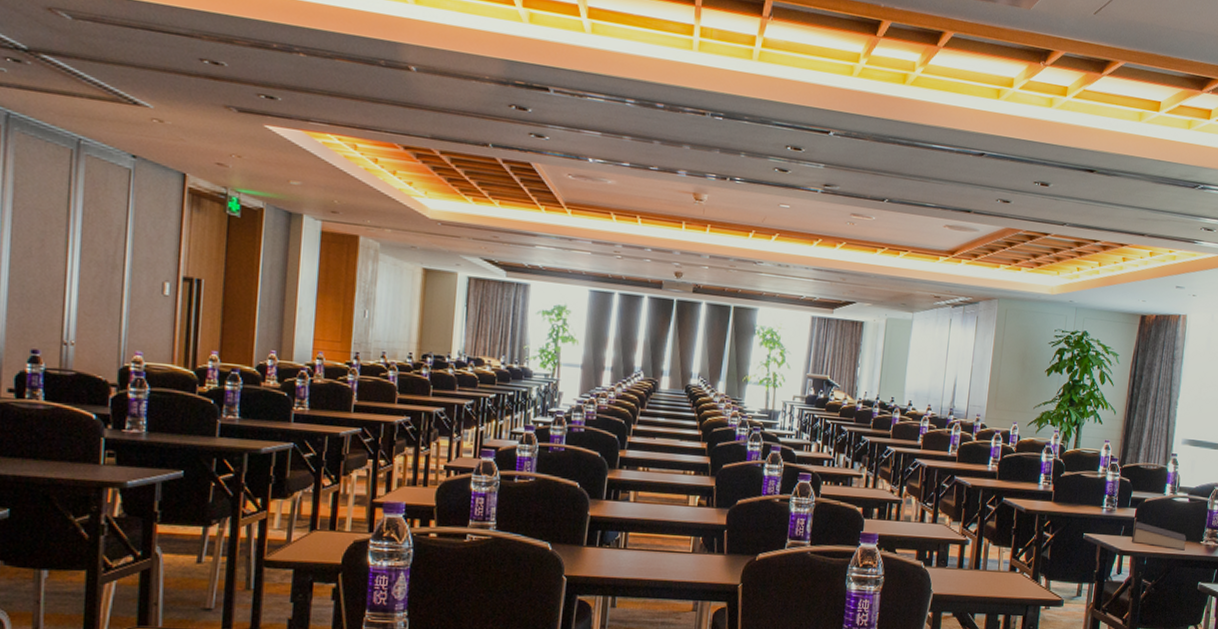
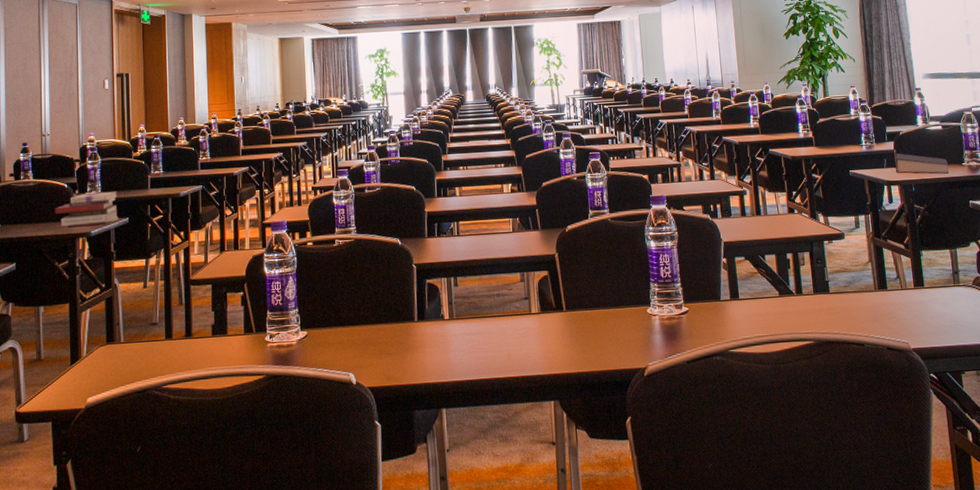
books: none [74,430,170,476] -> present [55,191,119,228]

